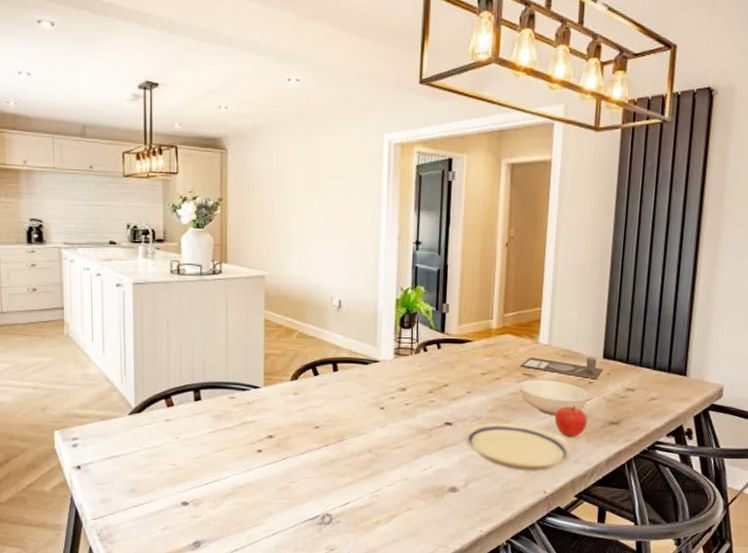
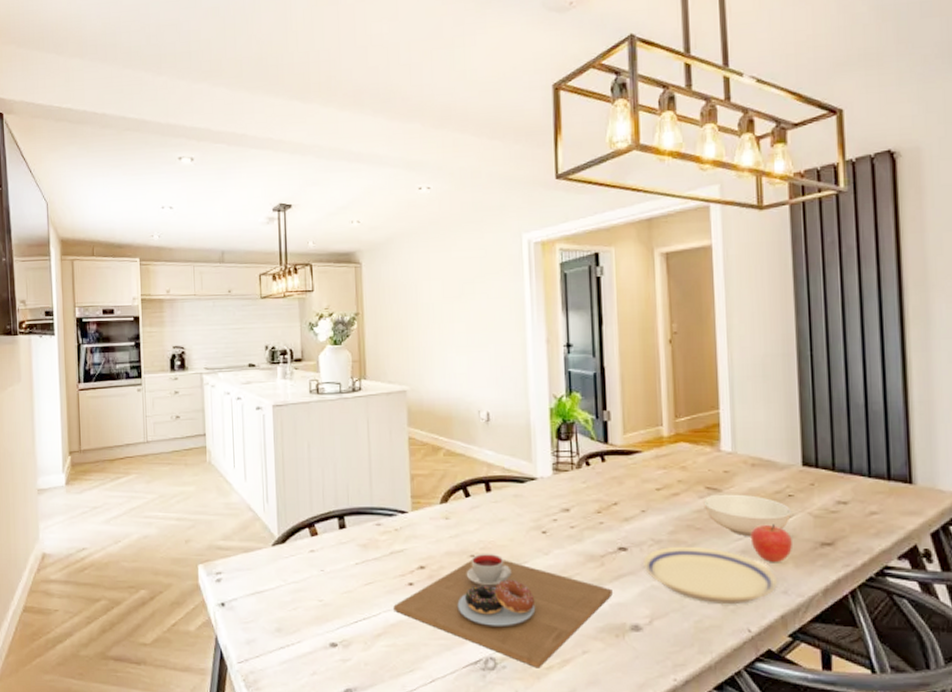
place setting: none [242,425,437,523] -> present [393,553,613,669]
place setting: present [520,358,604,380] -> none [701,466,805,492]

